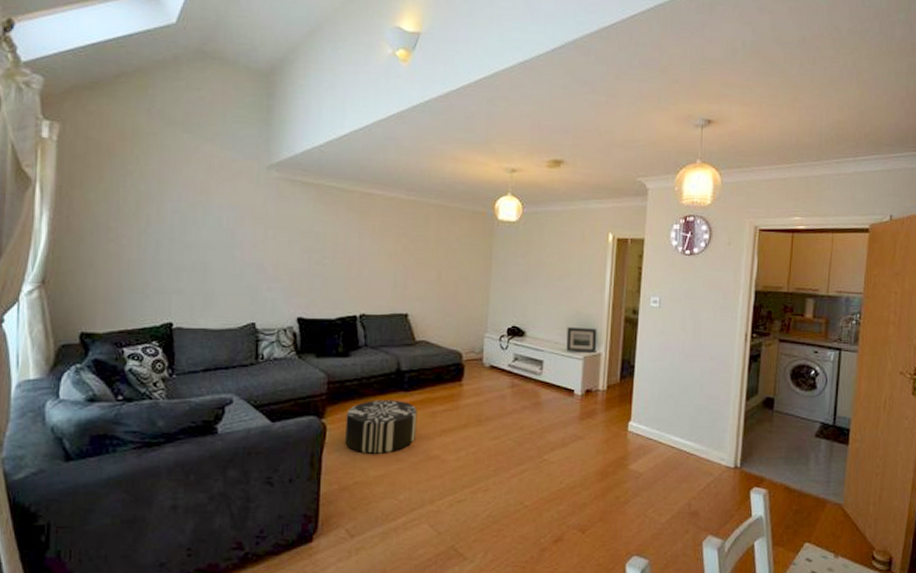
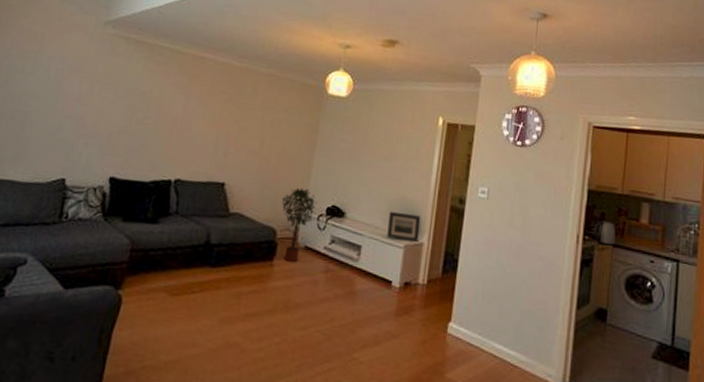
pouf: present [344,400,418,454] -> none [139,273,222,336]
potted tree: none [464,312,498,382] -> present [282,187,318,263]
kettle: none [761,318,782,342] -> present [594,220,616,247]

